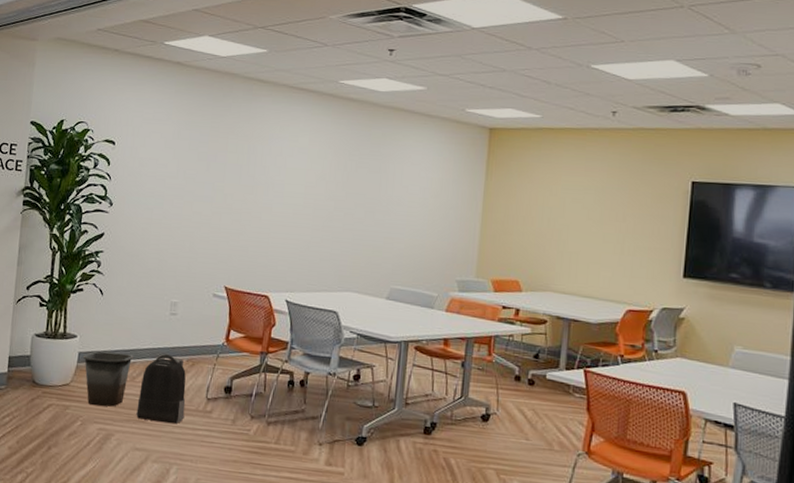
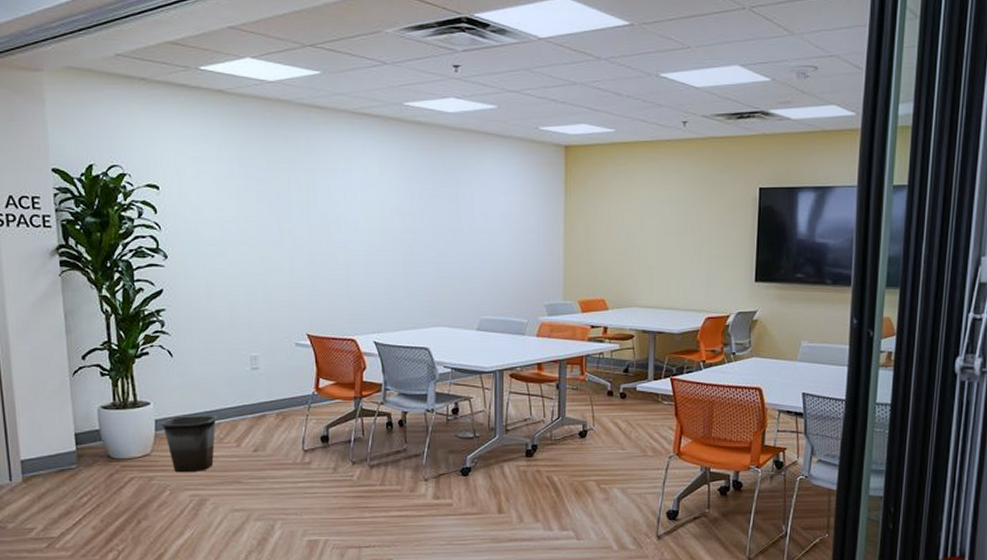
backpack: present [136,354,186,424] -> none [229,411,282,480]

